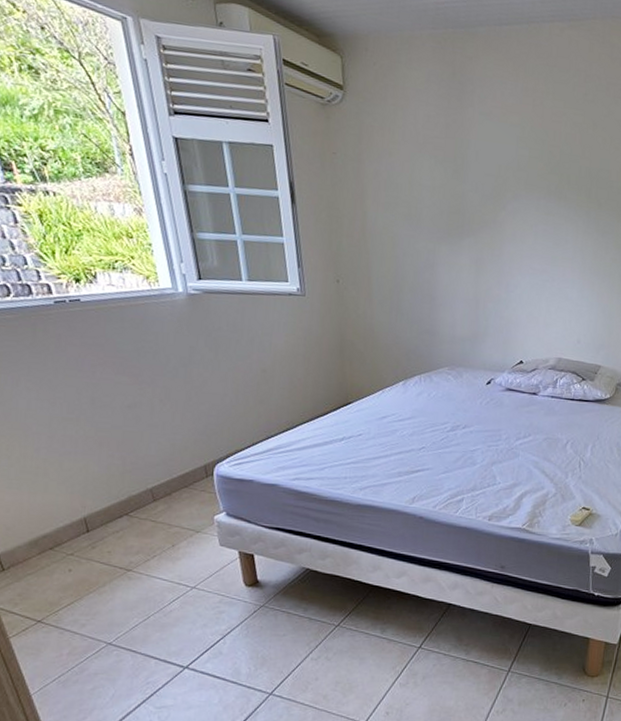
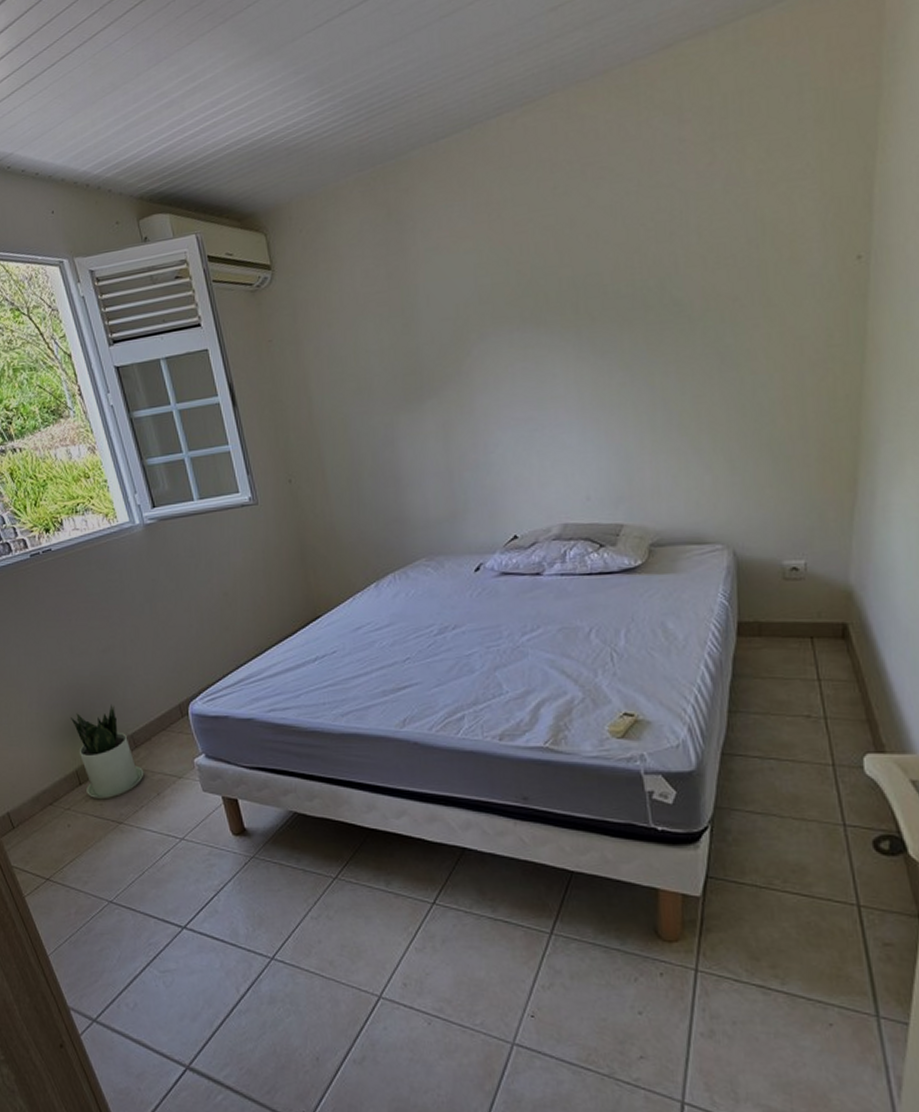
planter: none [84,457,161,548] -> present [71,703,144,800]

